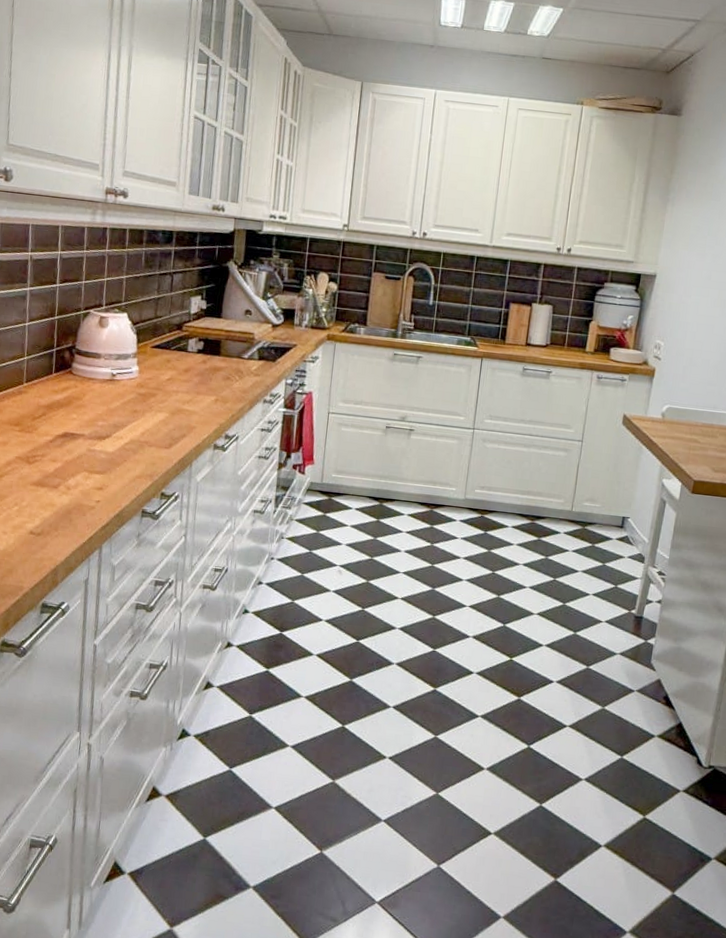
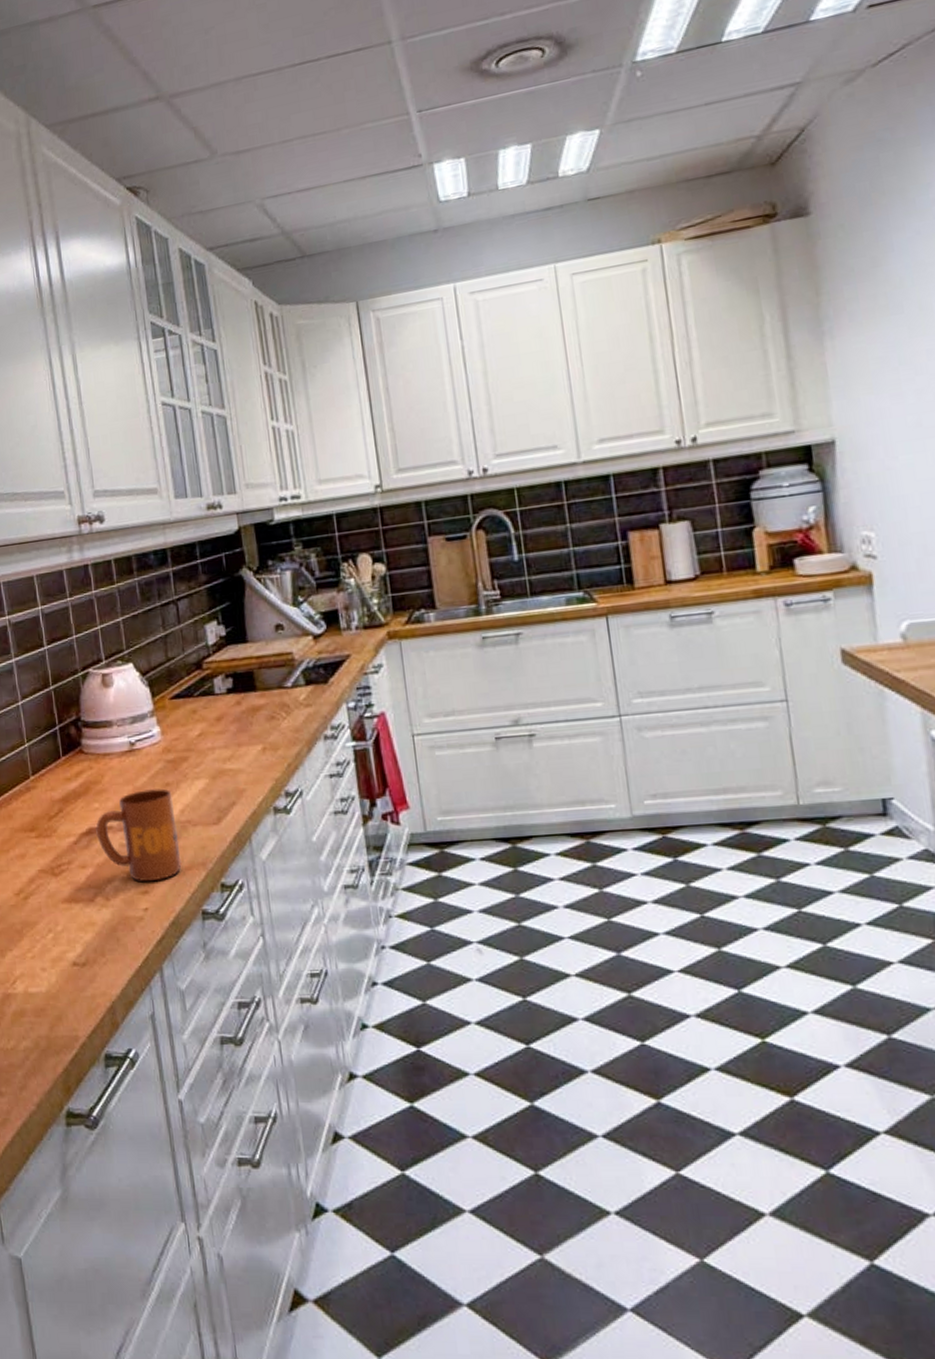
mug: none [70,411,137,483] -> present [95,788,182,882]

